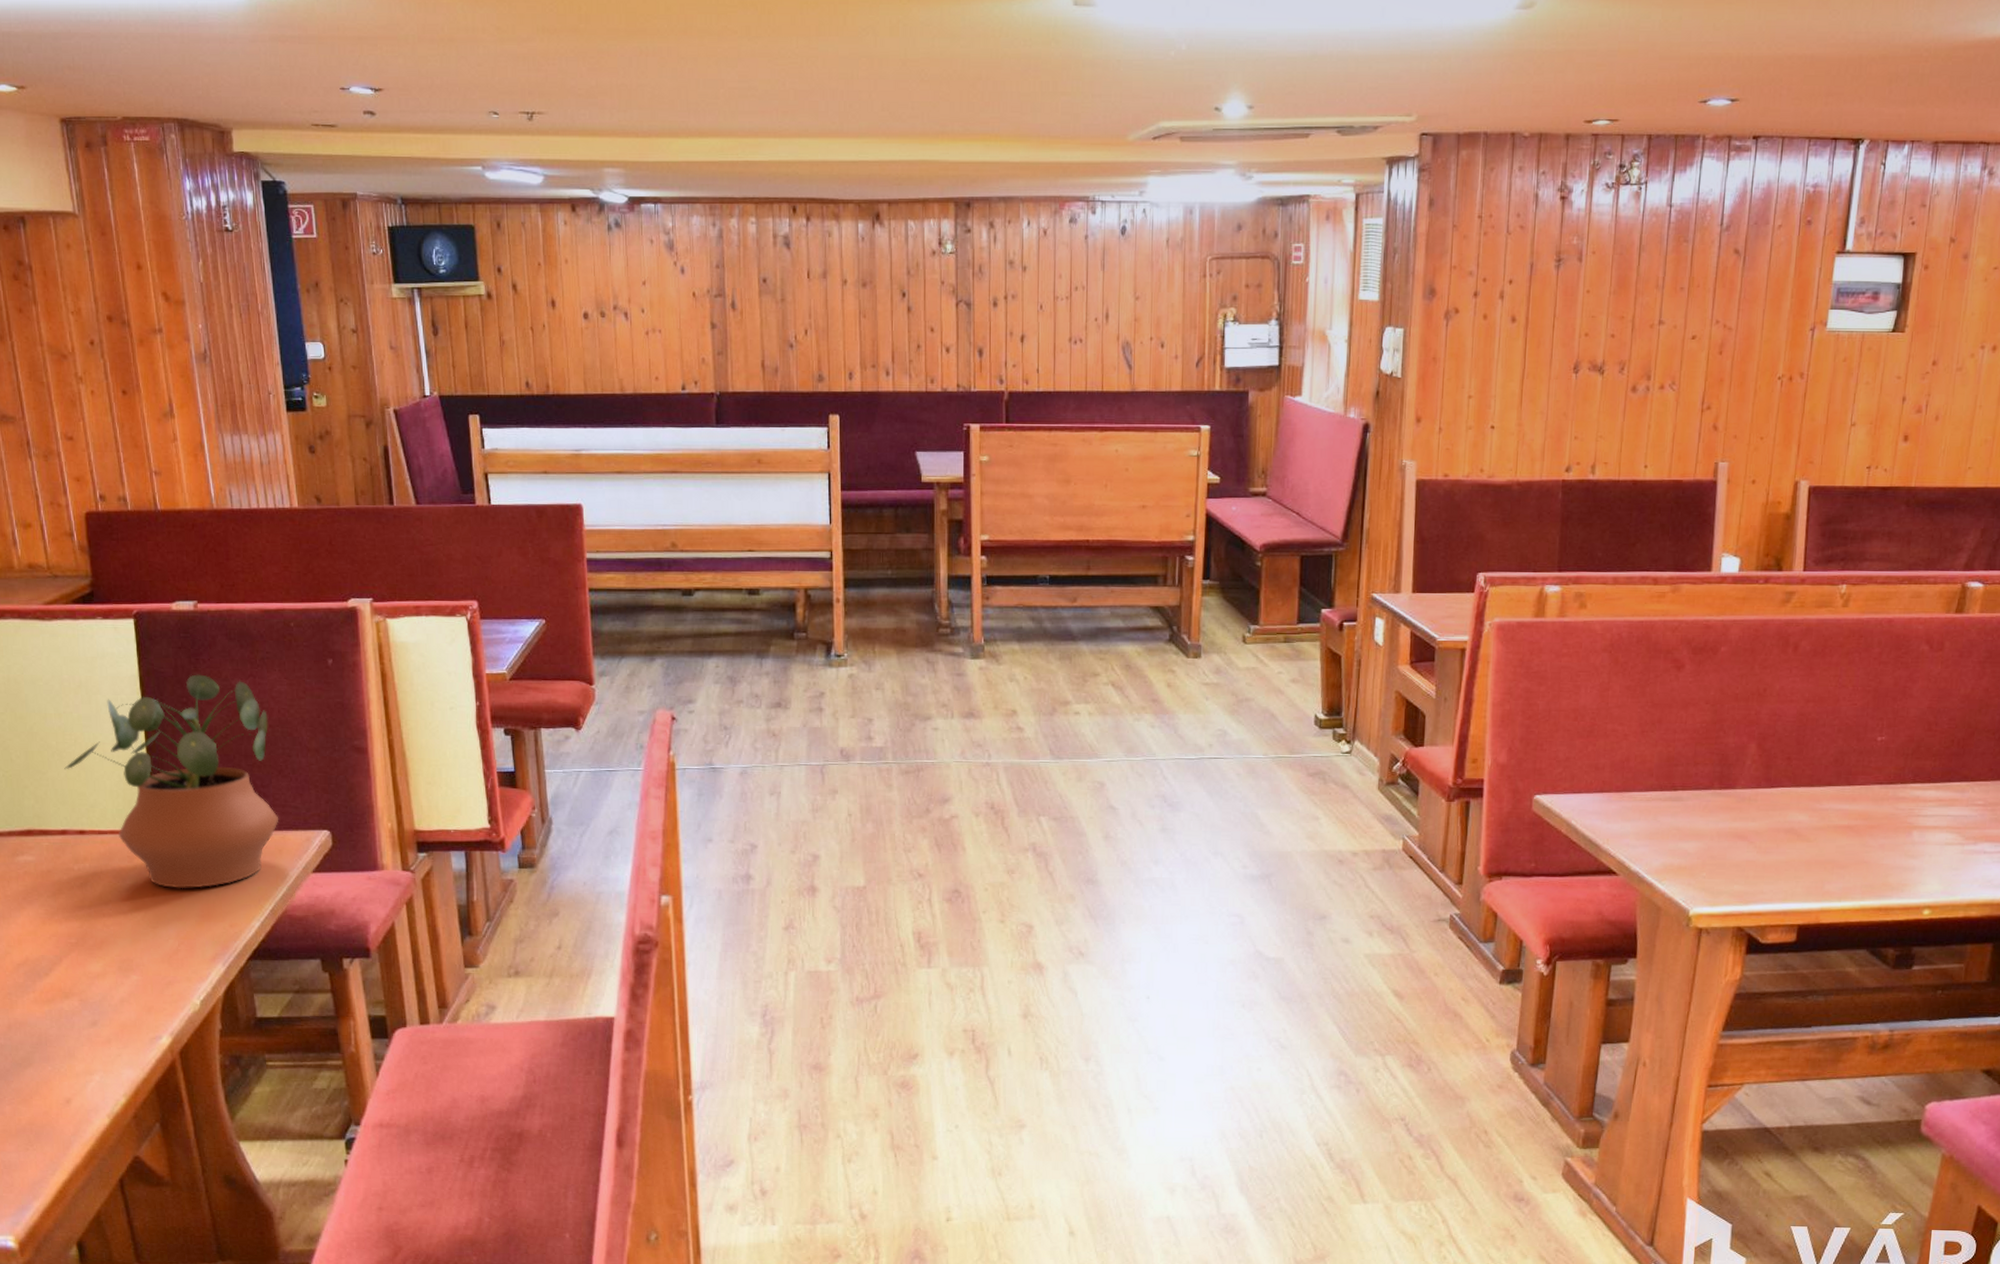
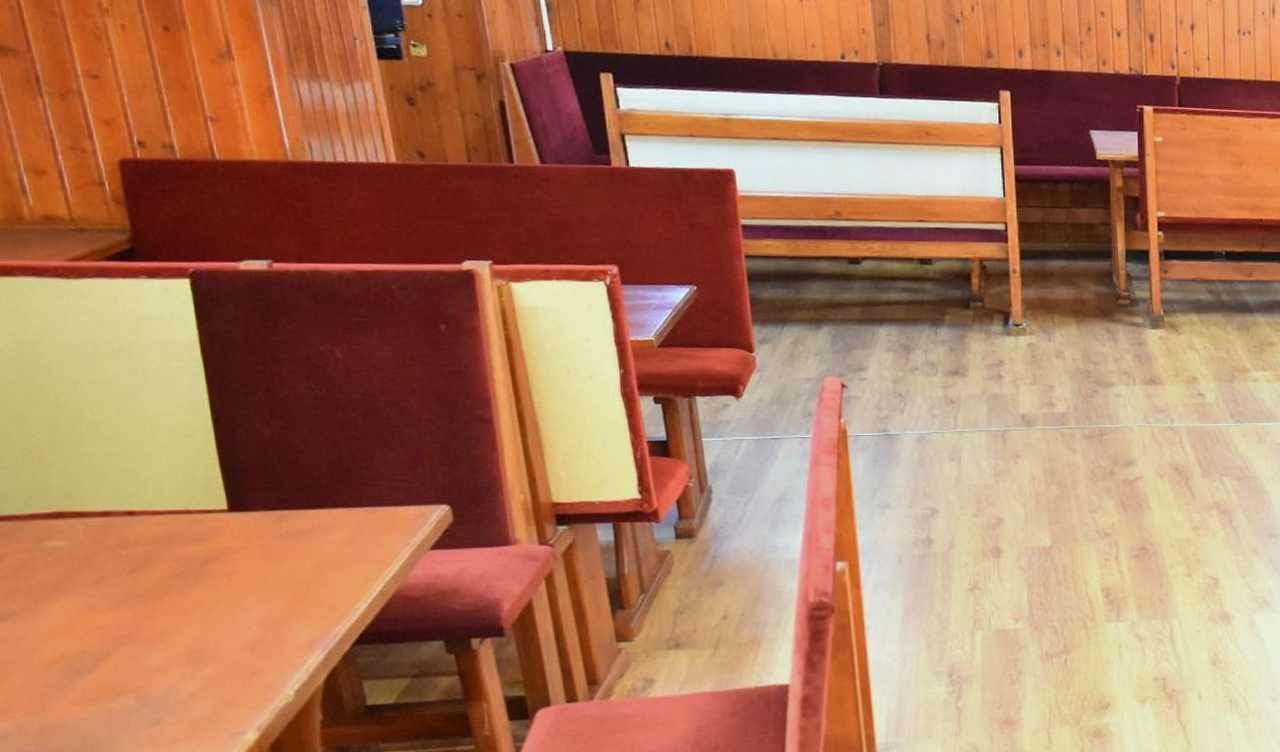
potted plant: present [64,674,279,889] -> none [103,339,387,572]

